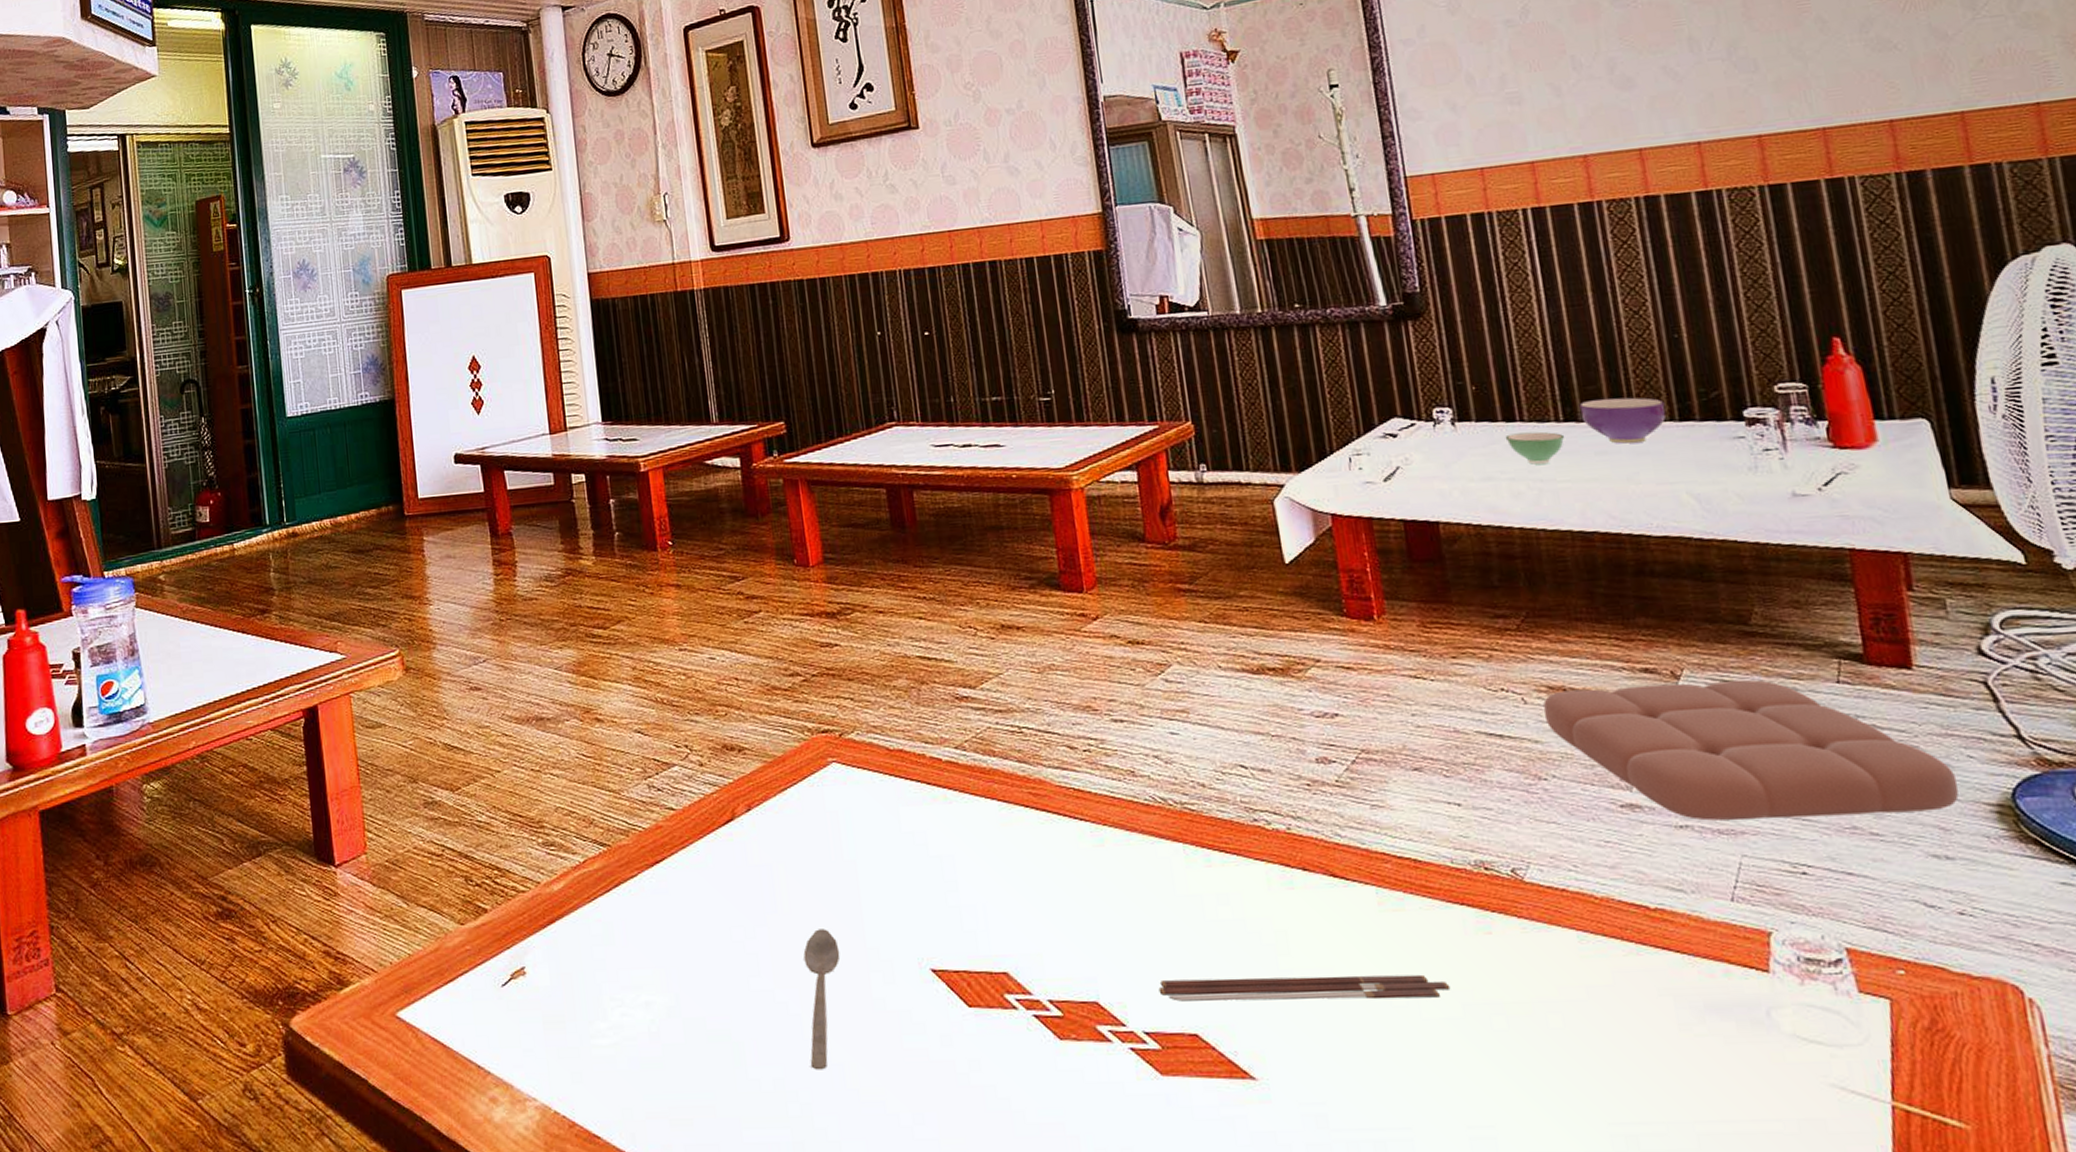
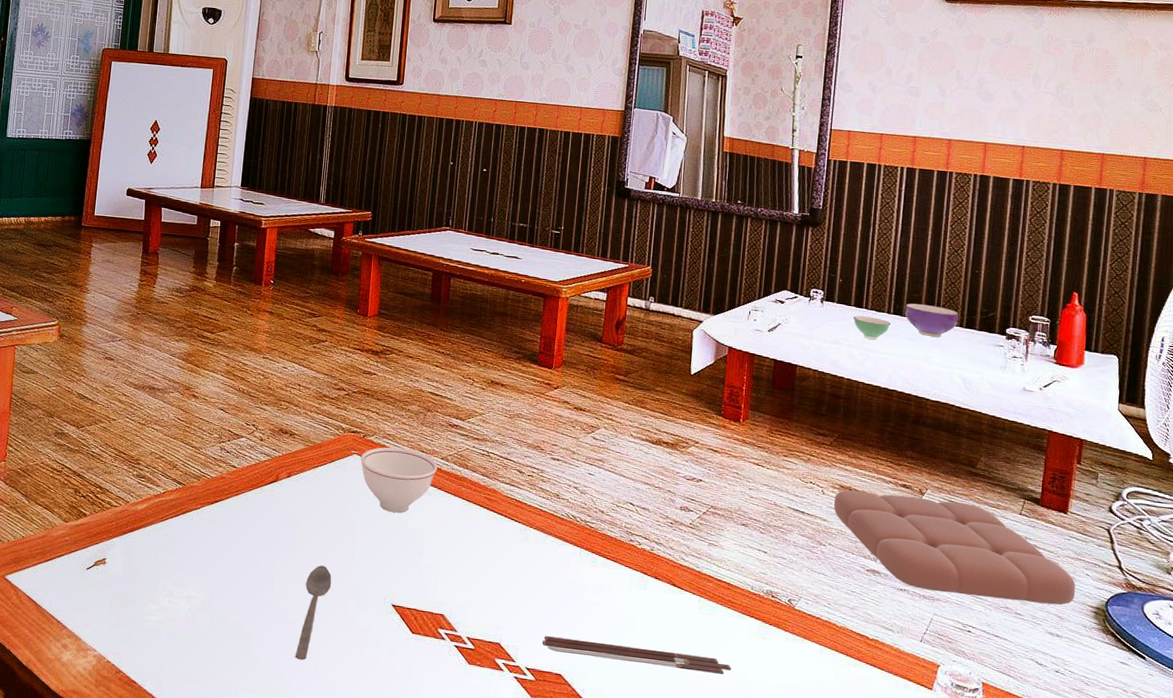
bowl: none [842,742,954,837] -> present [360,447,438,513]

